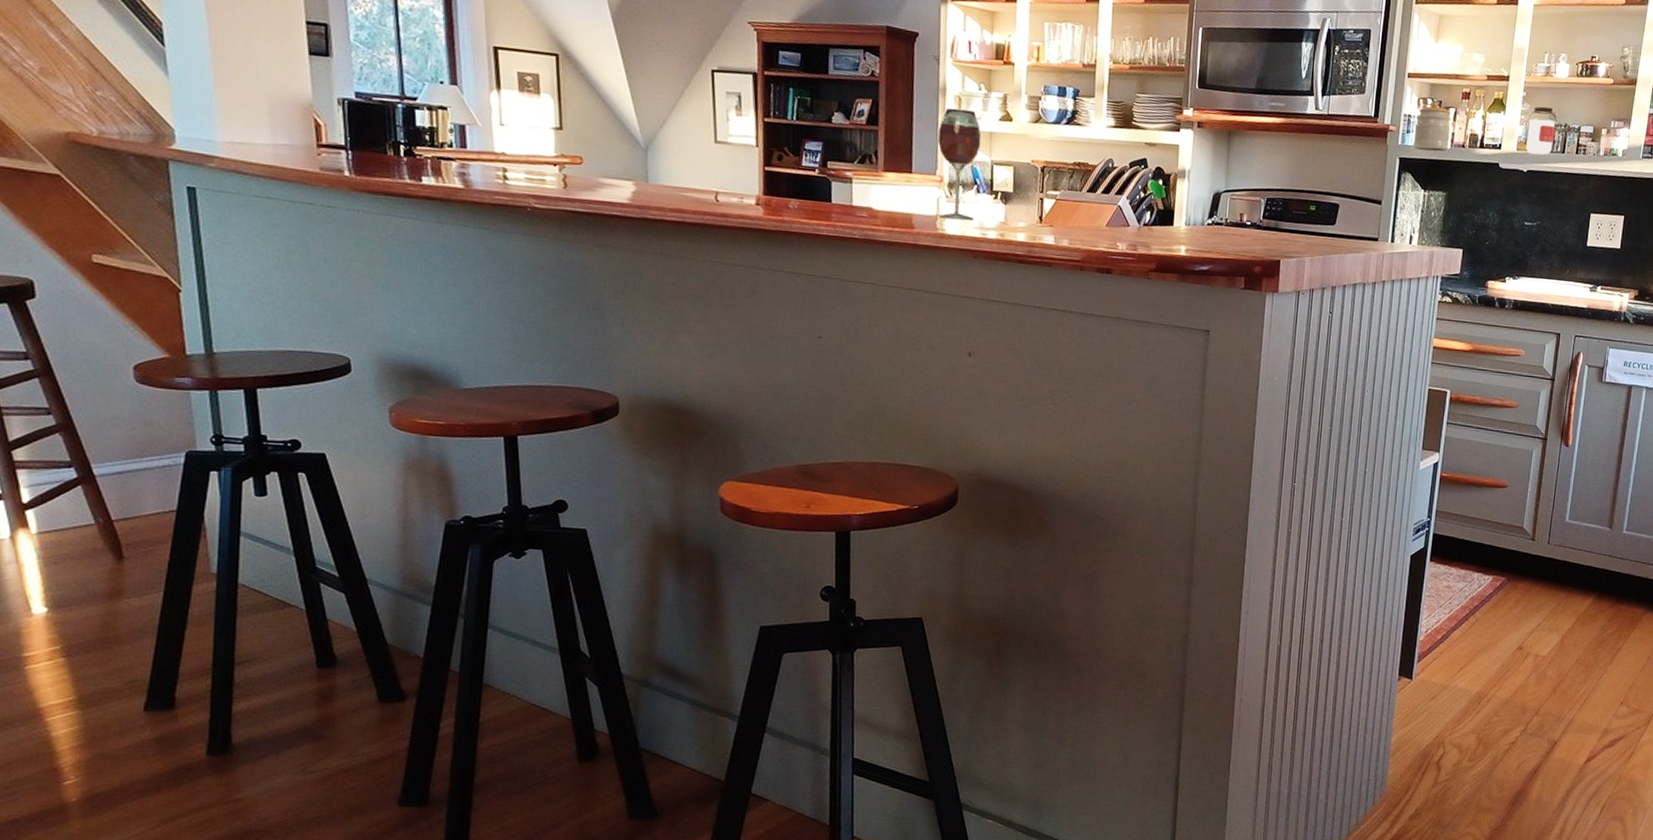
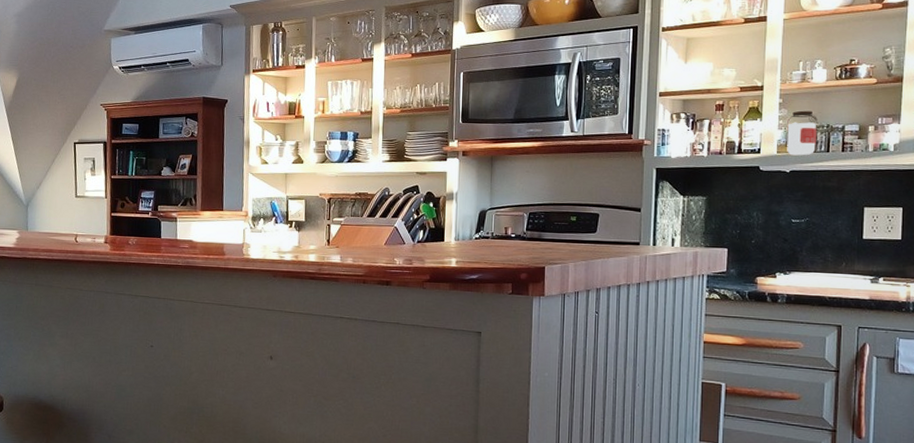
wineglass: present [938,108,982,221] -> none [244,156,278,247]
jar: present [1413,101,1451,152] -> none [669,115,706,161]

